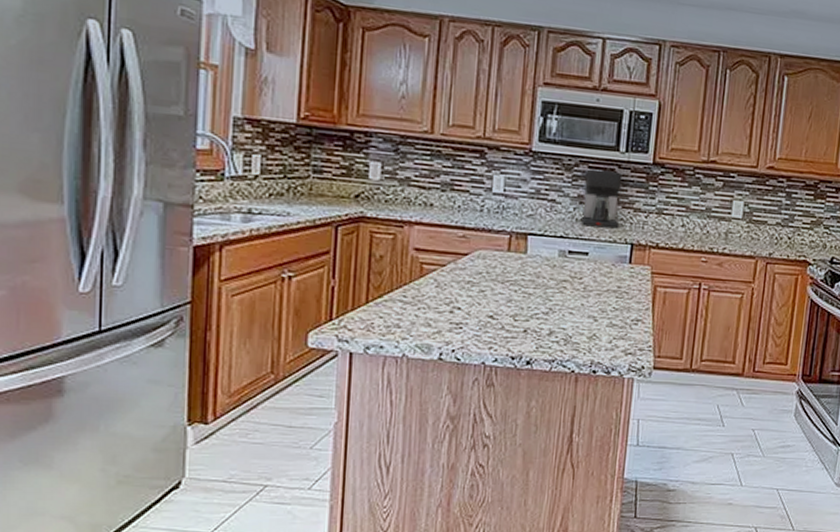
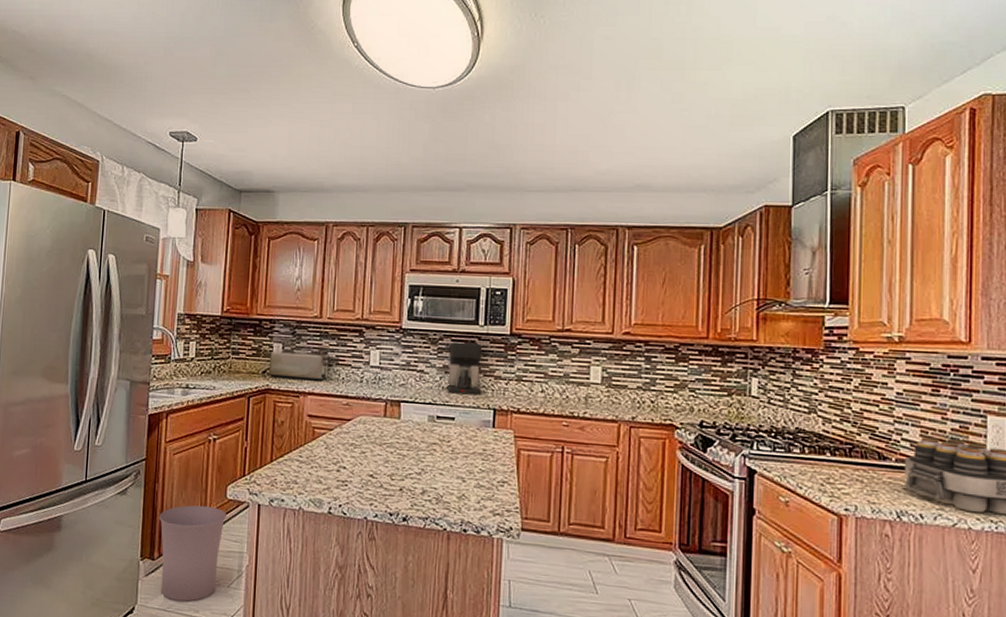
waste bin: none [212,357,307,469] -> present [158,505,226,602]
toaster: none [362,170,442,209] -> present [268,350,329,381]

